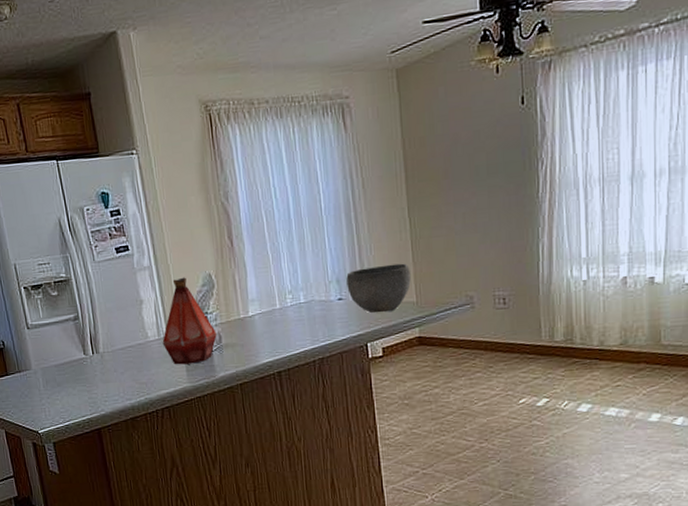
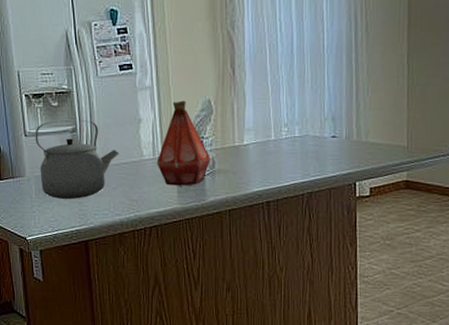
tea kettle: none [37,307,124,389] -> present [35,119,119,199]
bowl: present [346,263,411,313] -> none [341,108,404,154]

